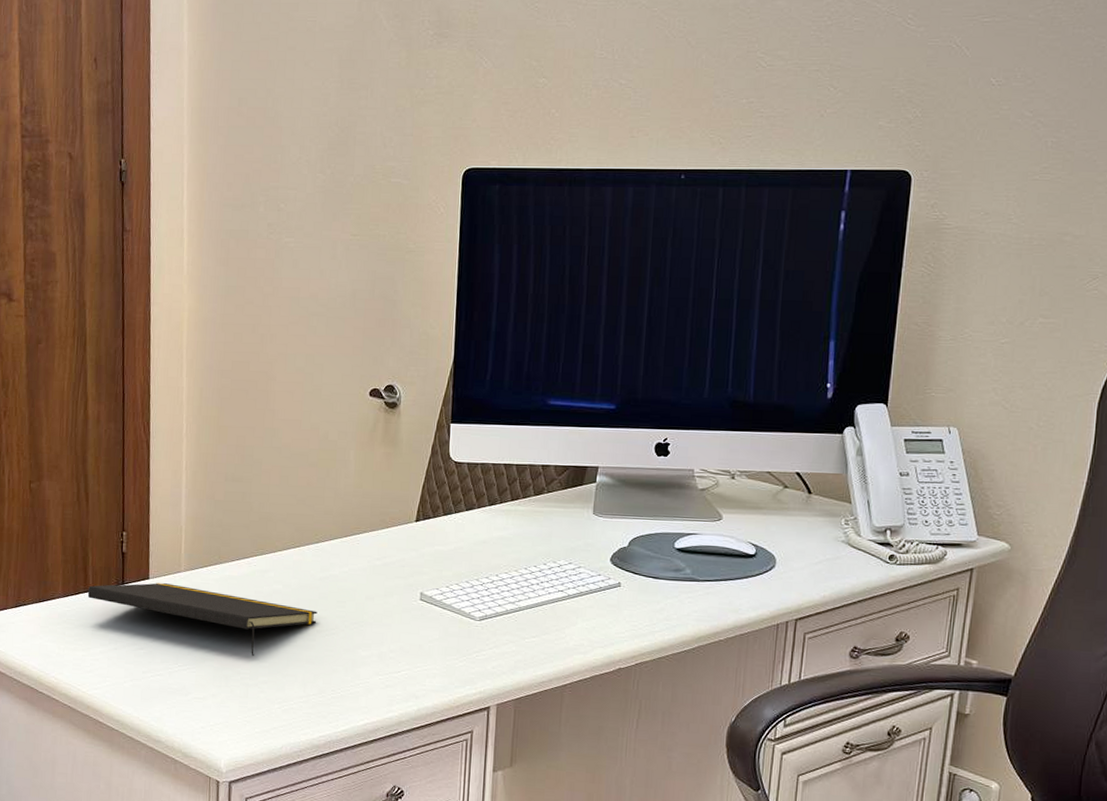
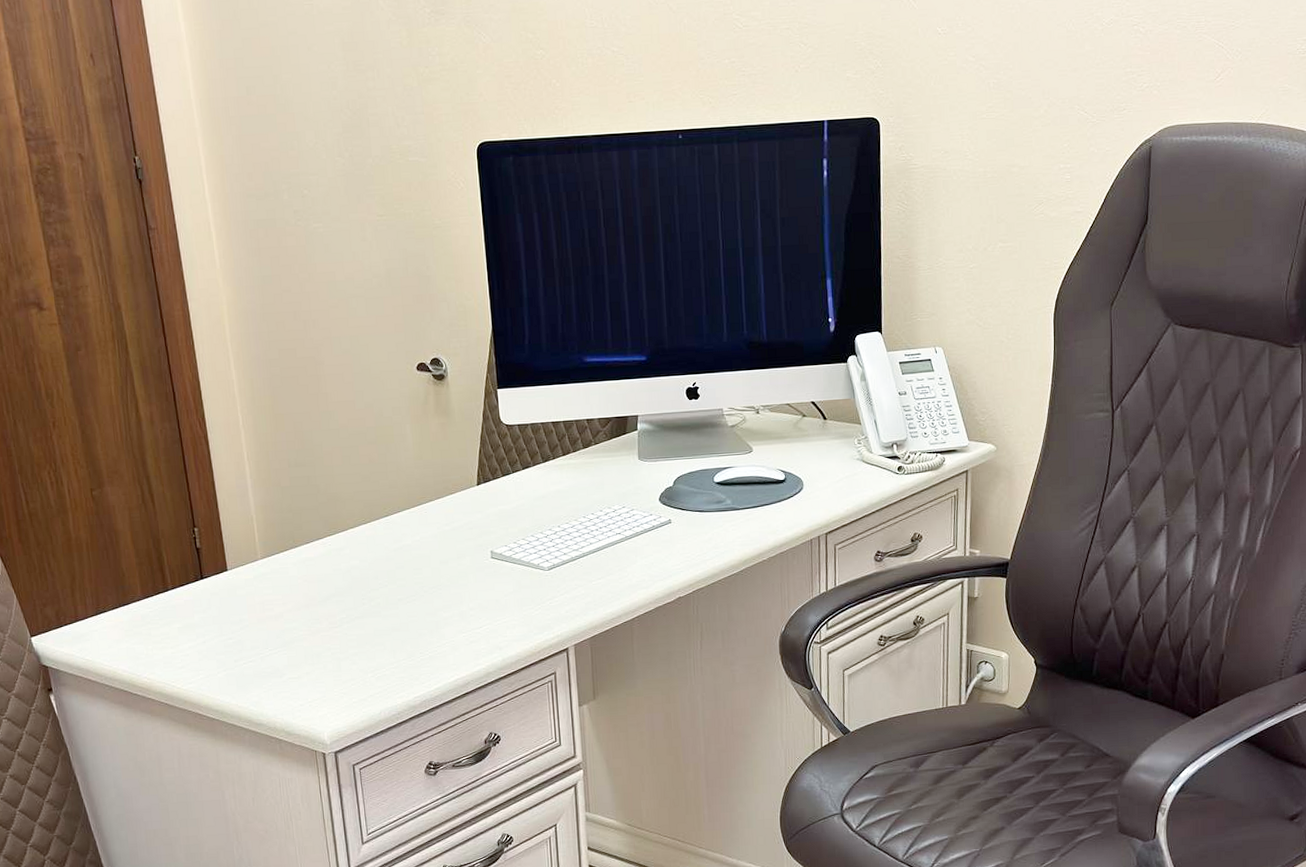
notepad: present [87,583,318,657] -> none [167,572,397,632]

